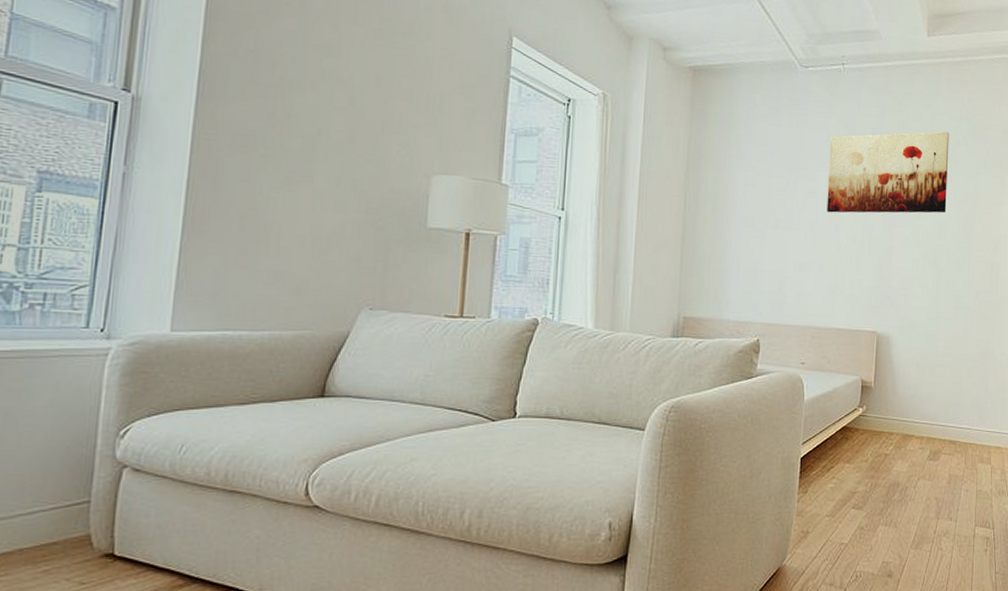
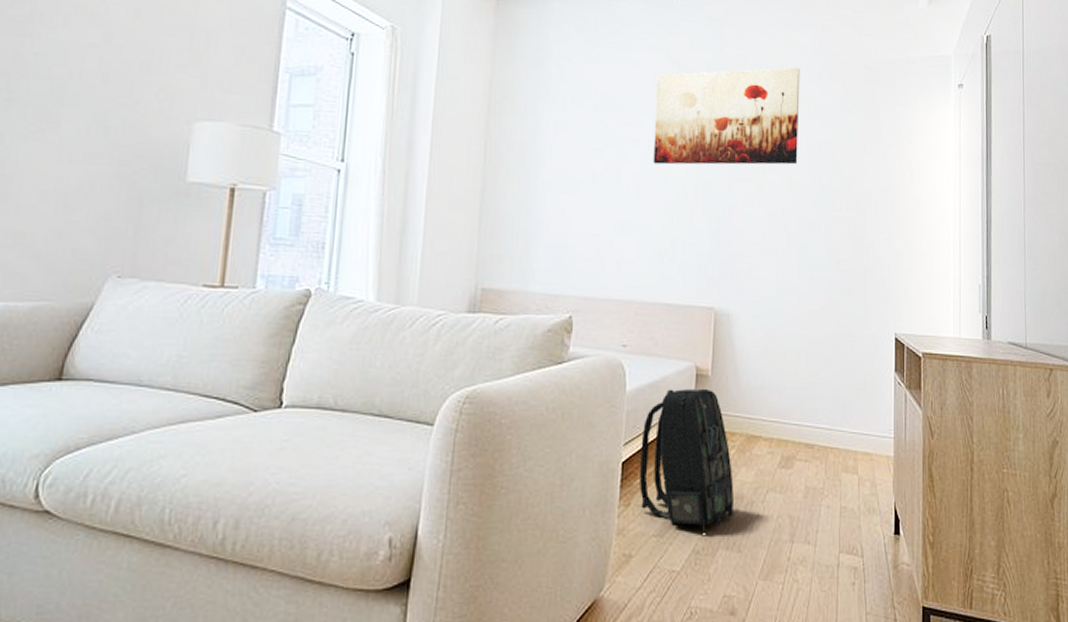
backpack: none [814,397,892,513] -> present [639,388,735,533]

